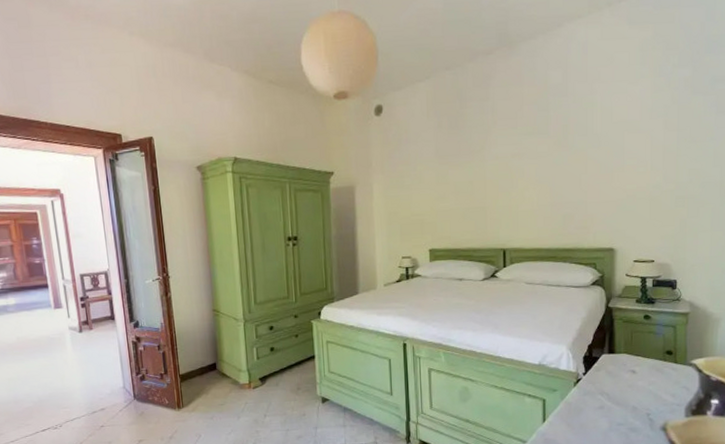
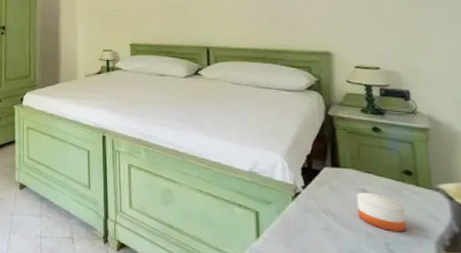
candle: none [627,372,664,403] -> present [357,192,406,232]

